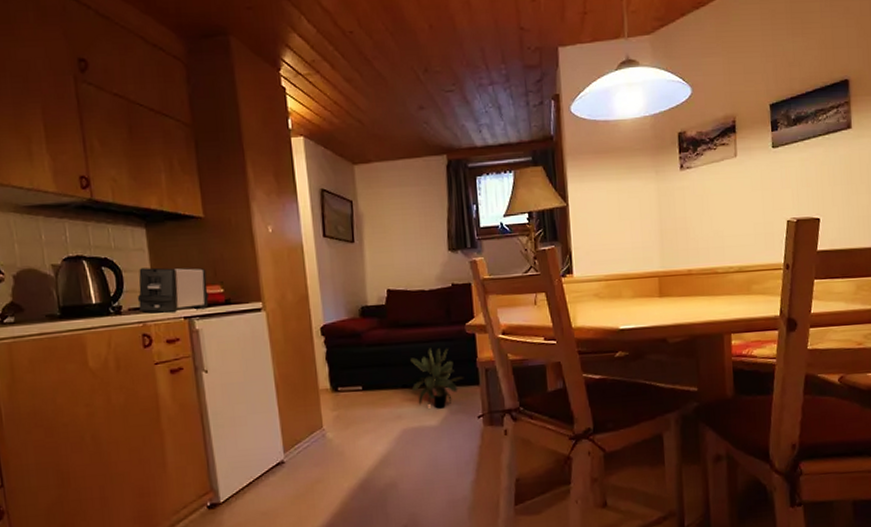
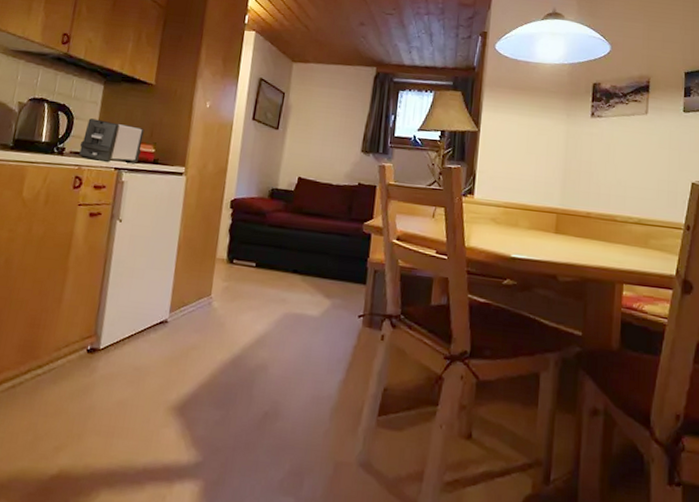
potted plant: present [410,347,464,409] -> none [302,239,353,301]

